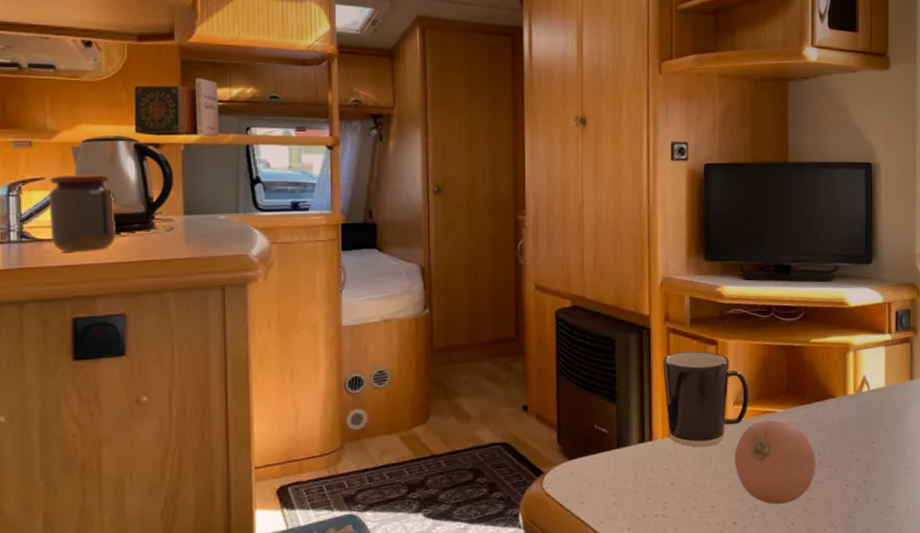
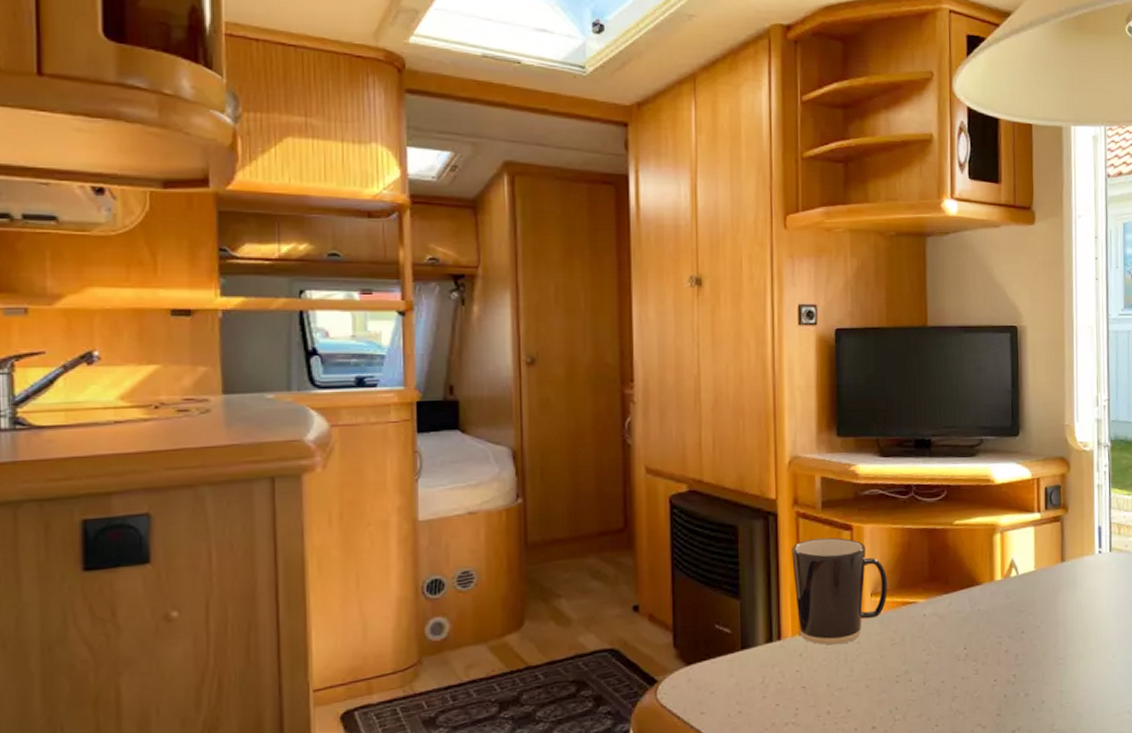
jar: present [48,174,115,253] -> none [50,347,136,442]
kettle: present [70,136,174,235] -> none [77,300,210,419]
decorative box: present [134,85,199,135] -> none [159,241,241,300]
book: present [196,78,219,137] -> none [236,232,265,301]
fruit: present [734,419,816,504] -> none [872,611,962,705]

